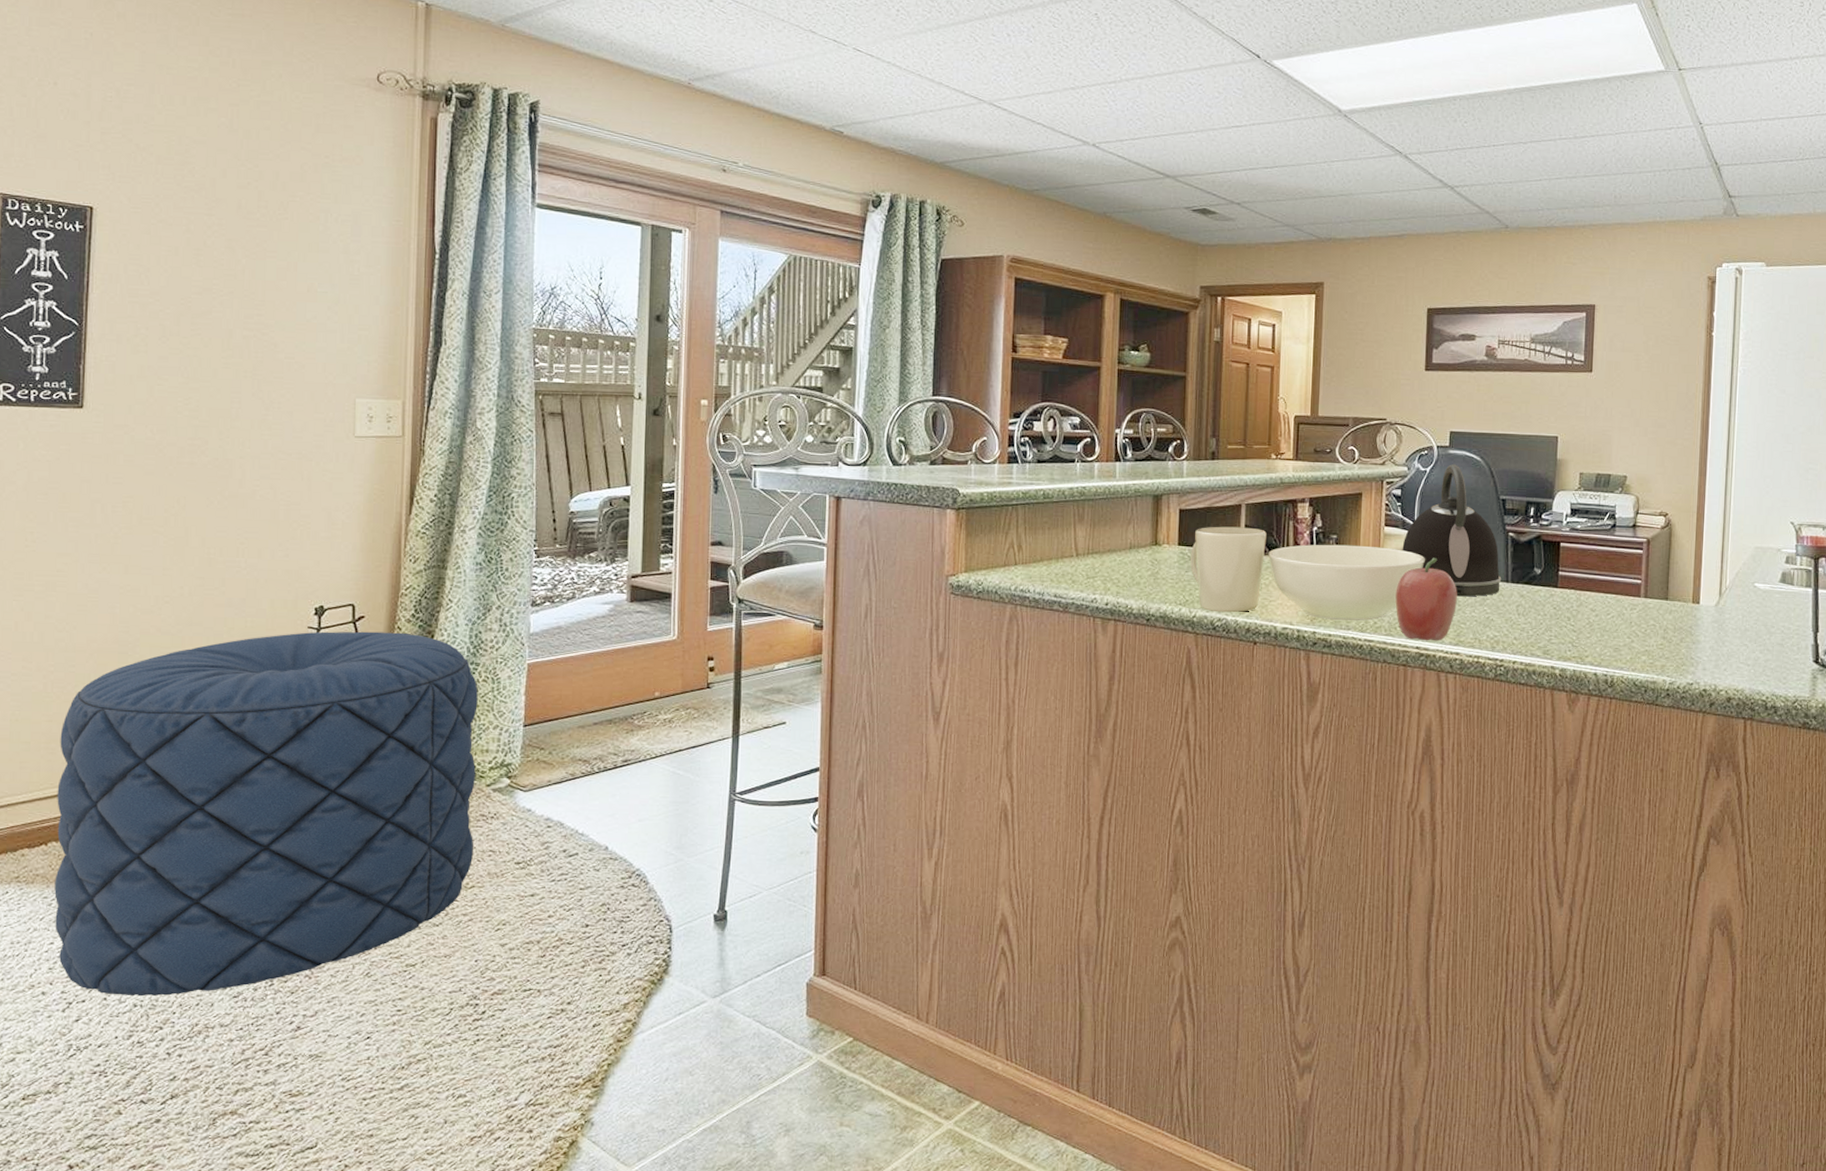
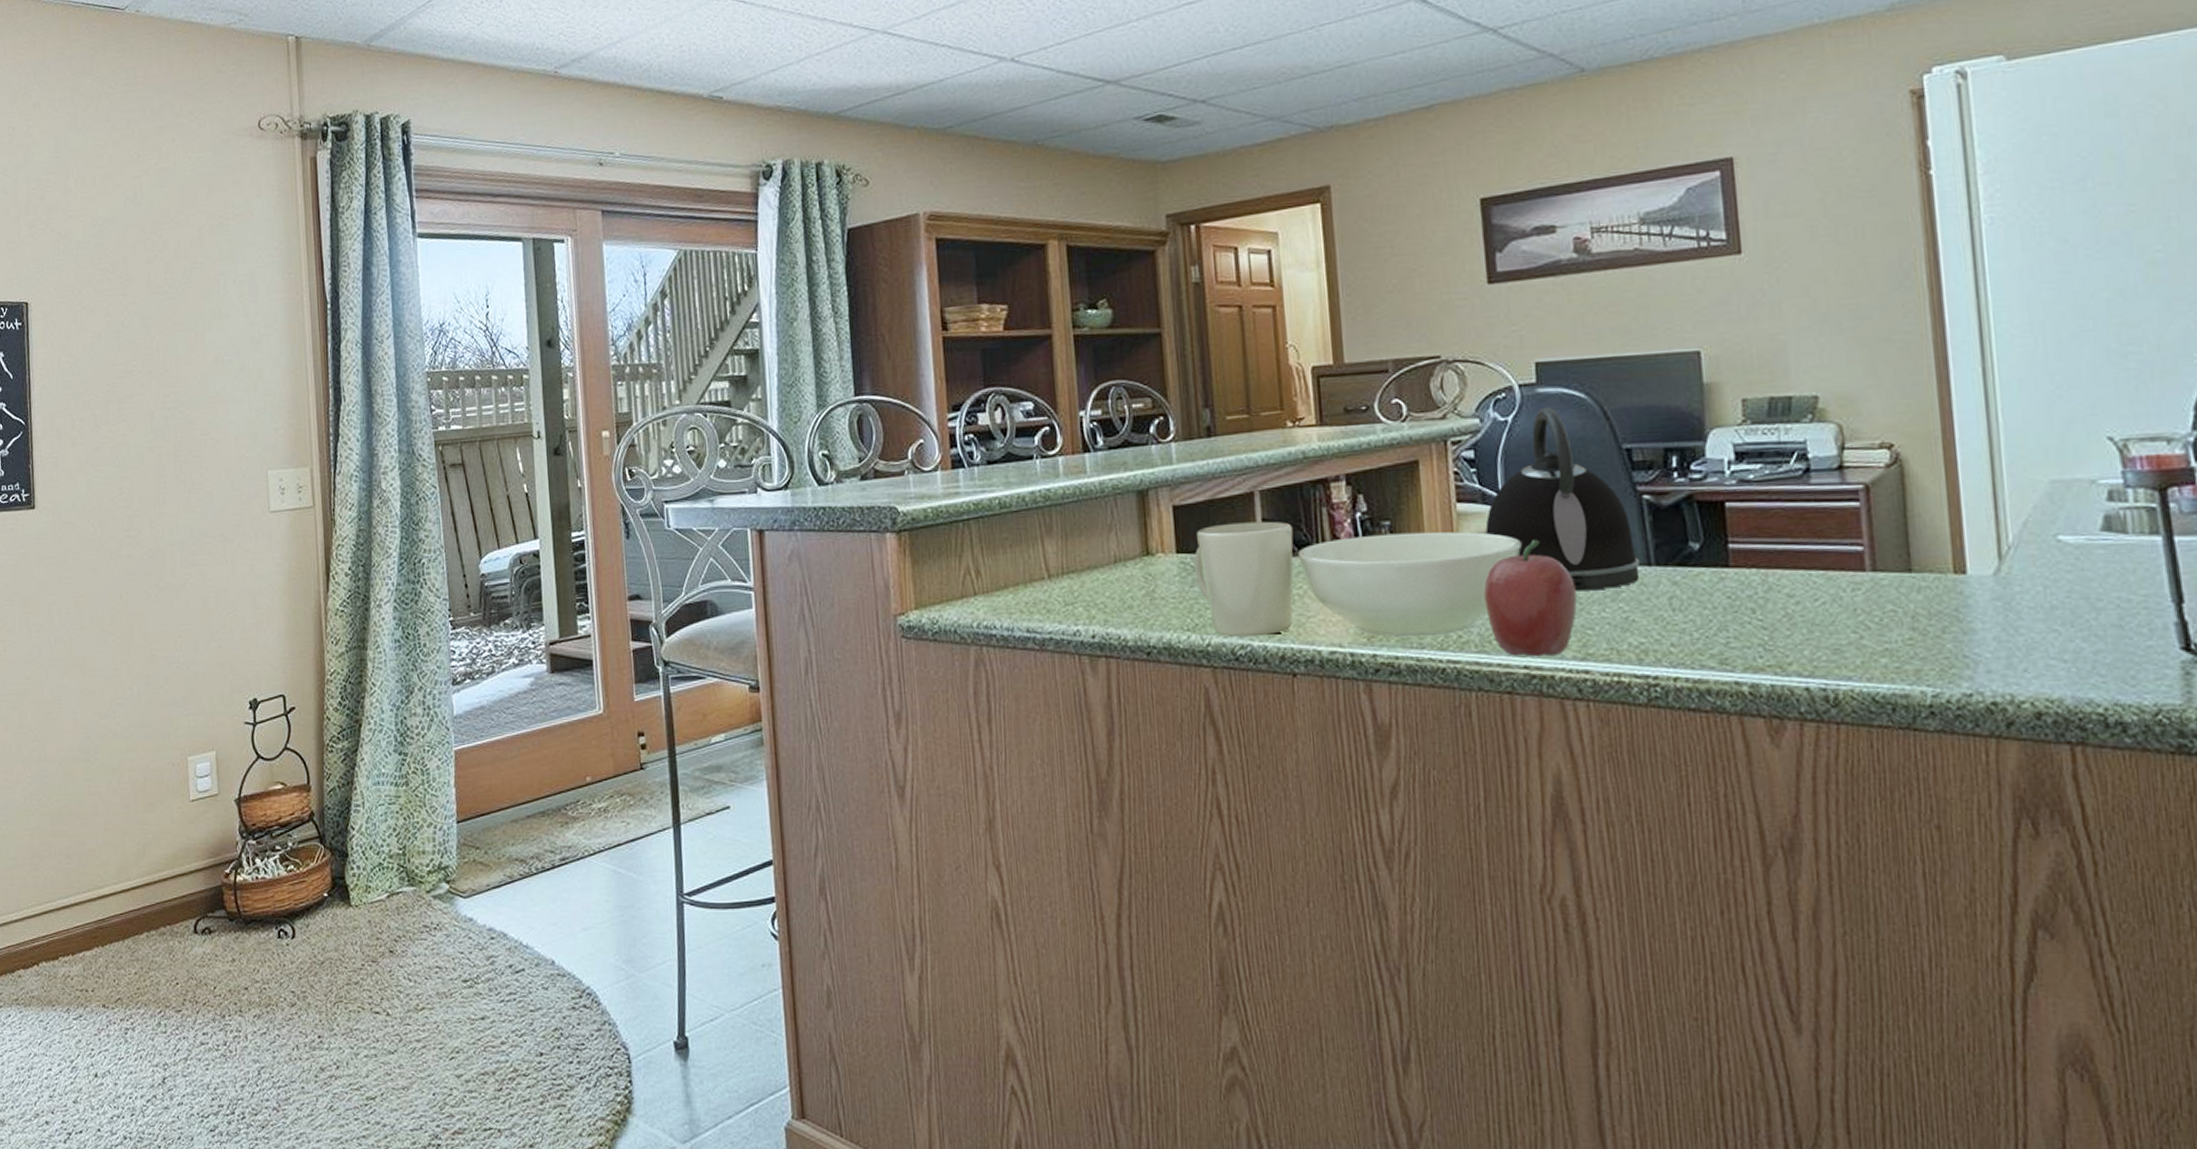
pouf: present [54,631,478,996] -> none [41,723,421,1128]

